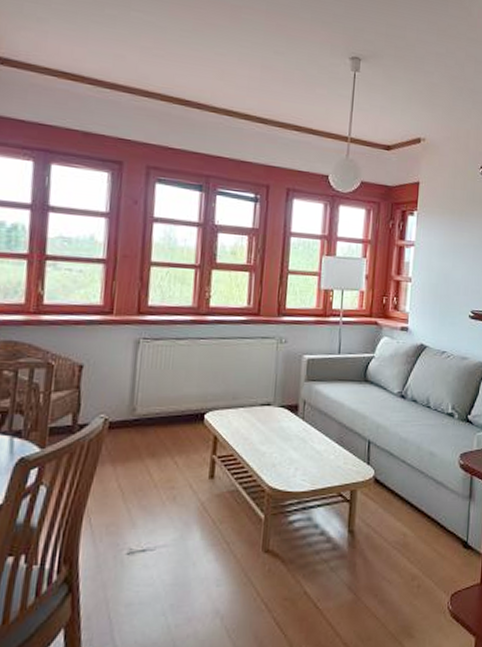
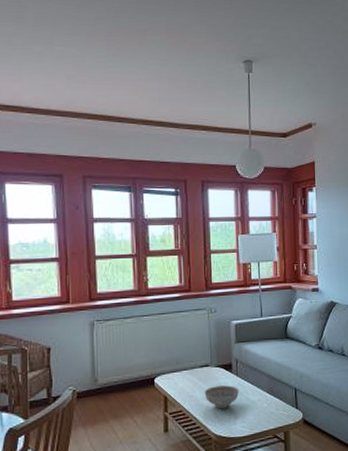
decorative bowl: none [262,429,304,457] -> present [204,385,240,409]

